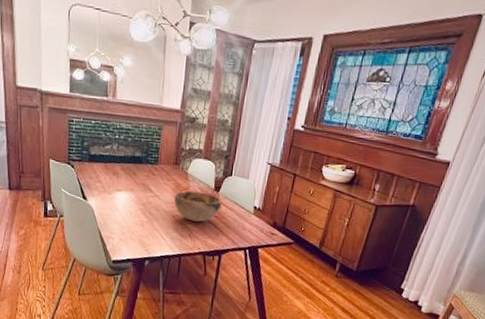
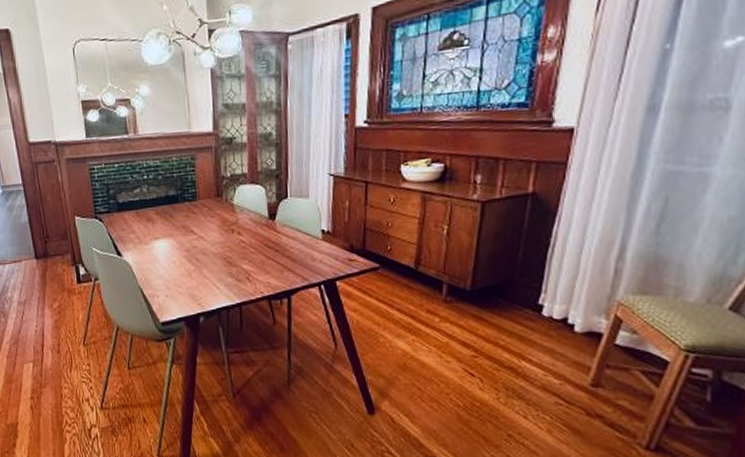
decorative bowl: present [174,190,222,222] -> none [222,223,281,261]

